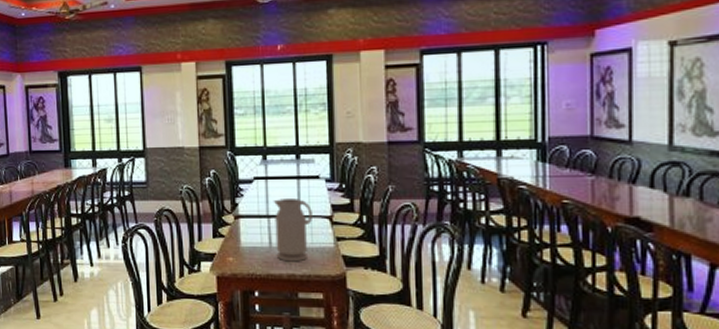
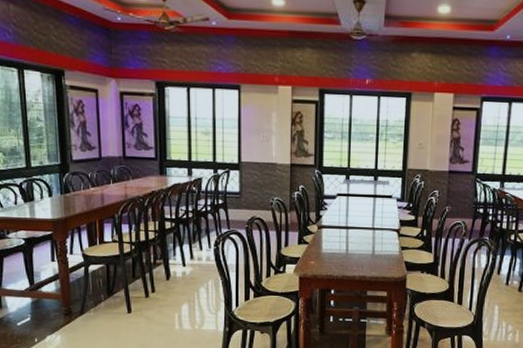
water jug: present [273,199,312,262] -> none [351,213,384,266]

